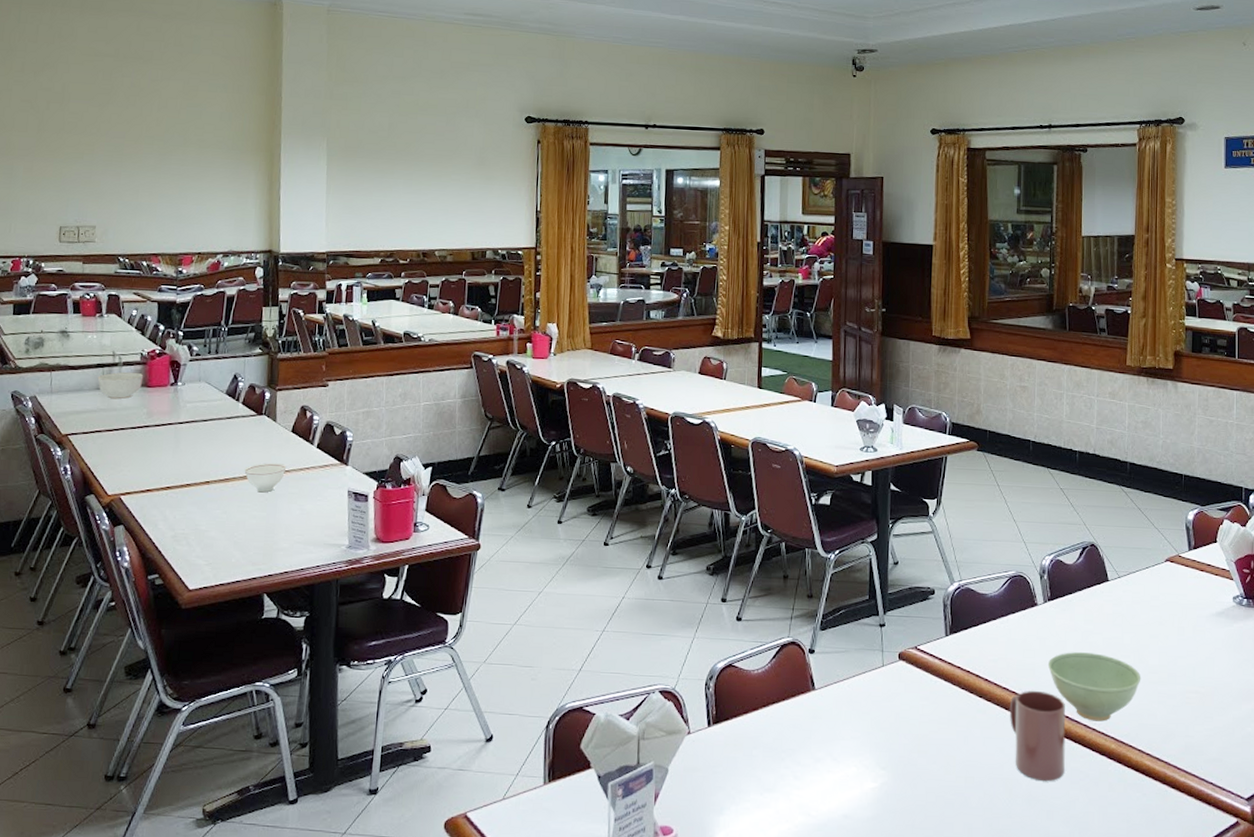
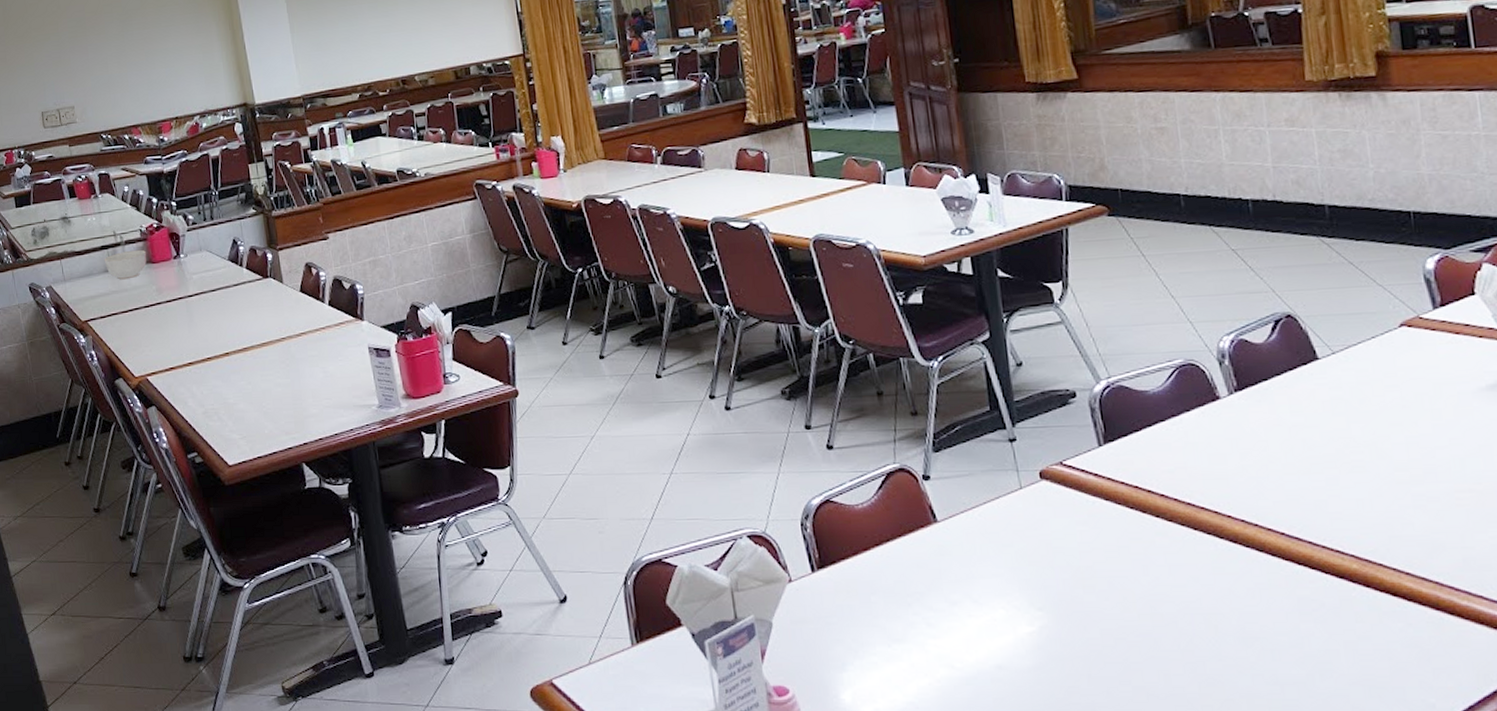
bowl: present [244,462,287,493] -> none [260,325,302,359]
cup: present [1009,690,1066,781] -> none [1199,503,1289,614]
bowl: present [1048,652,1141,722] -> none [1246,451,1385,537]

